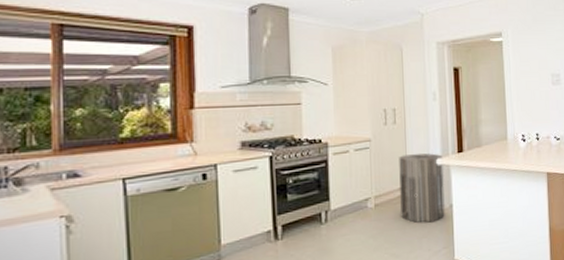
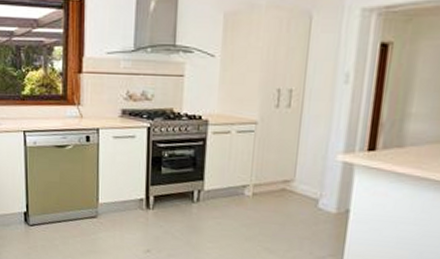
trash can: present [399,153,445,223] -> none [282,144,346,225]

